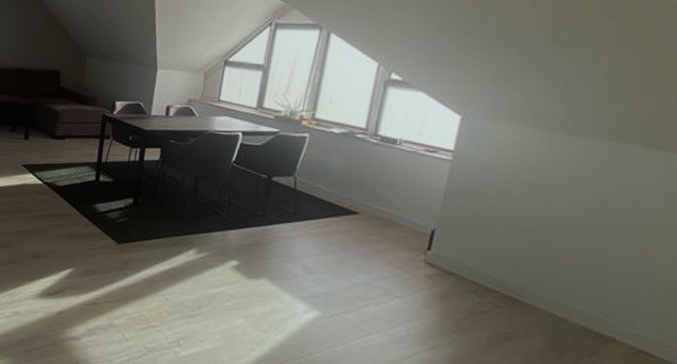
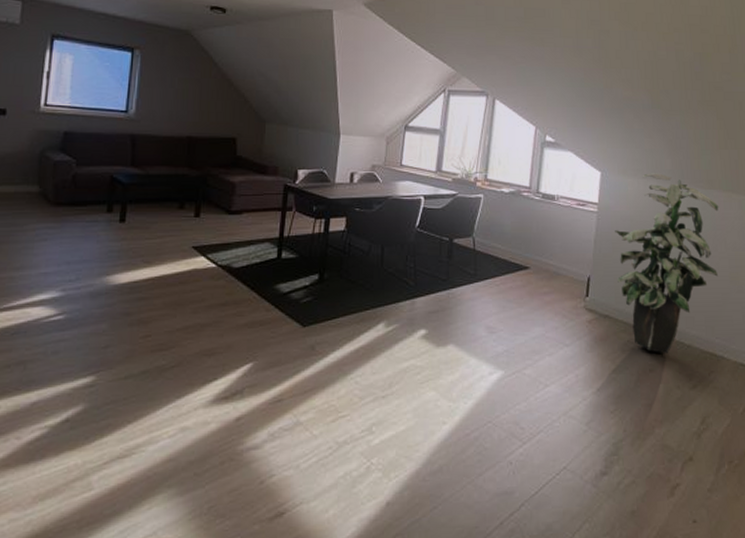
indoor plant: none [470,119,634,325] -> present [615,173,719,354]

